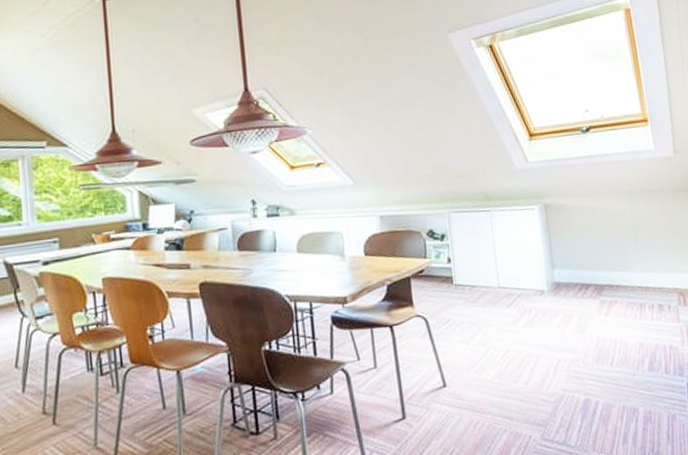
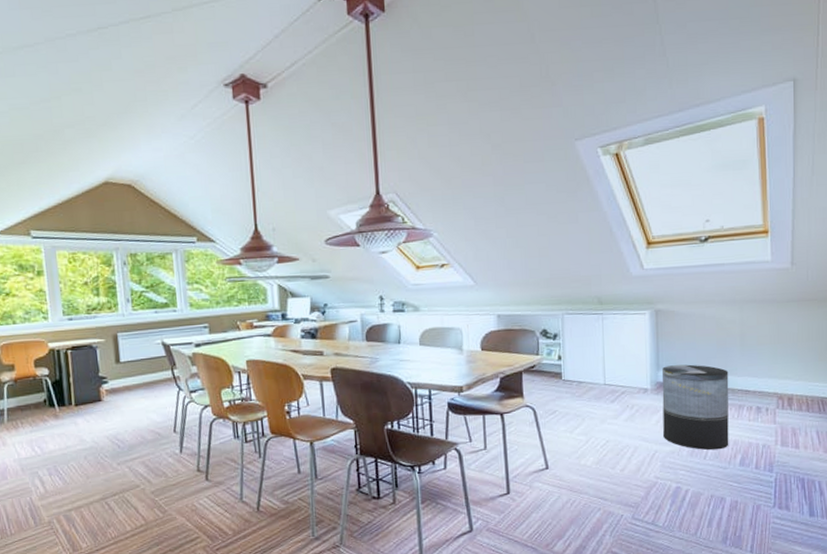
trash can: none [557,261,635,356] -> present [662,364,729,450]

